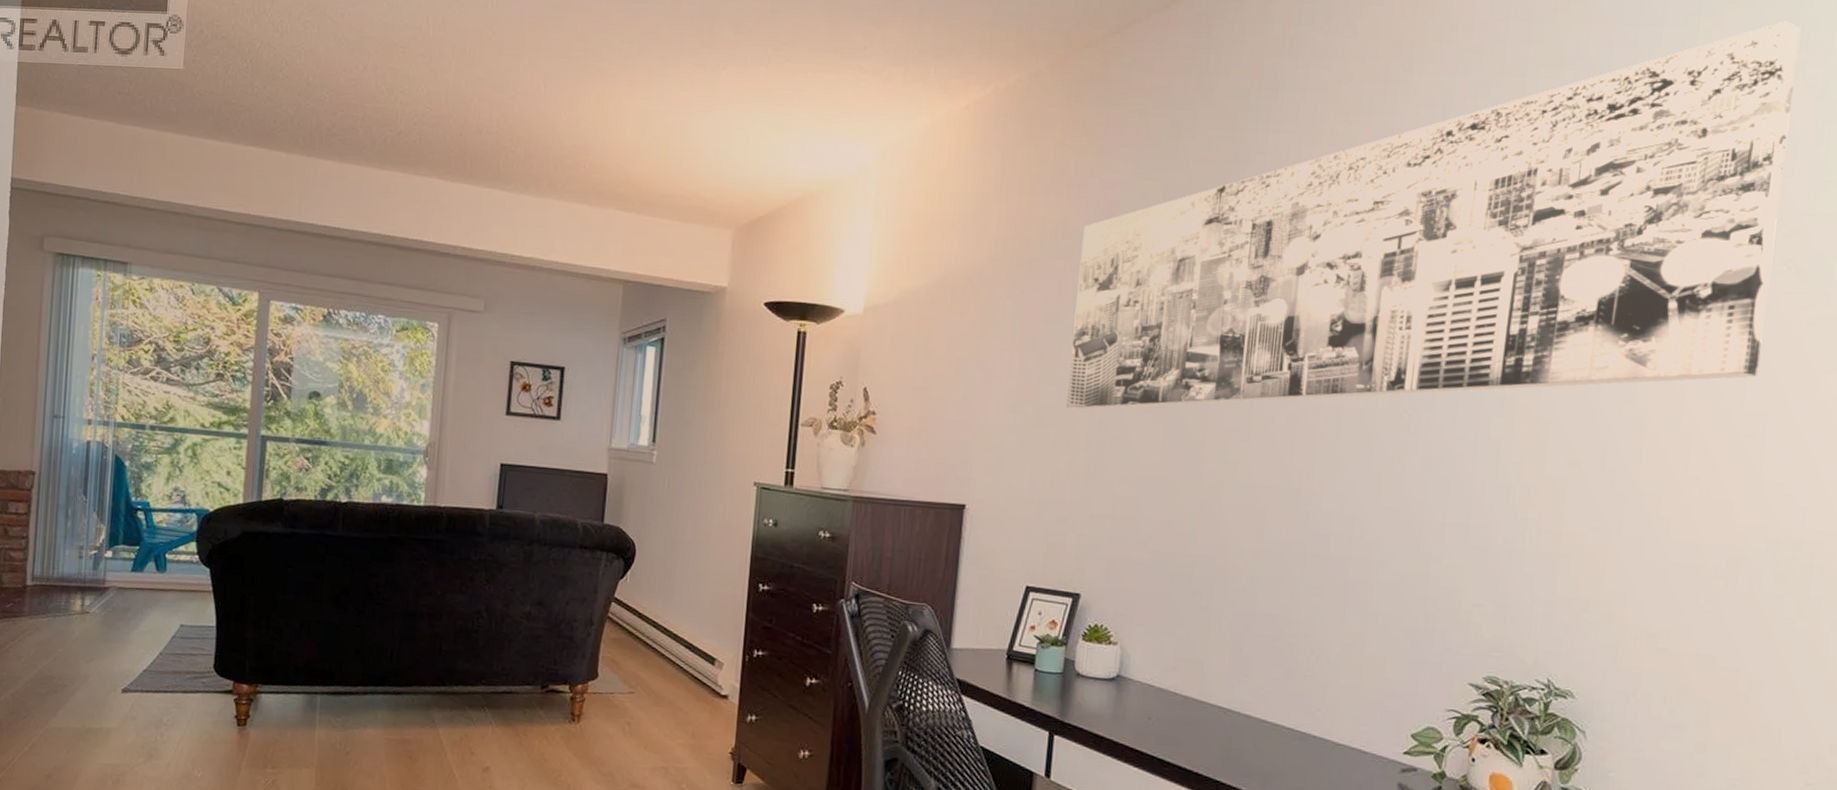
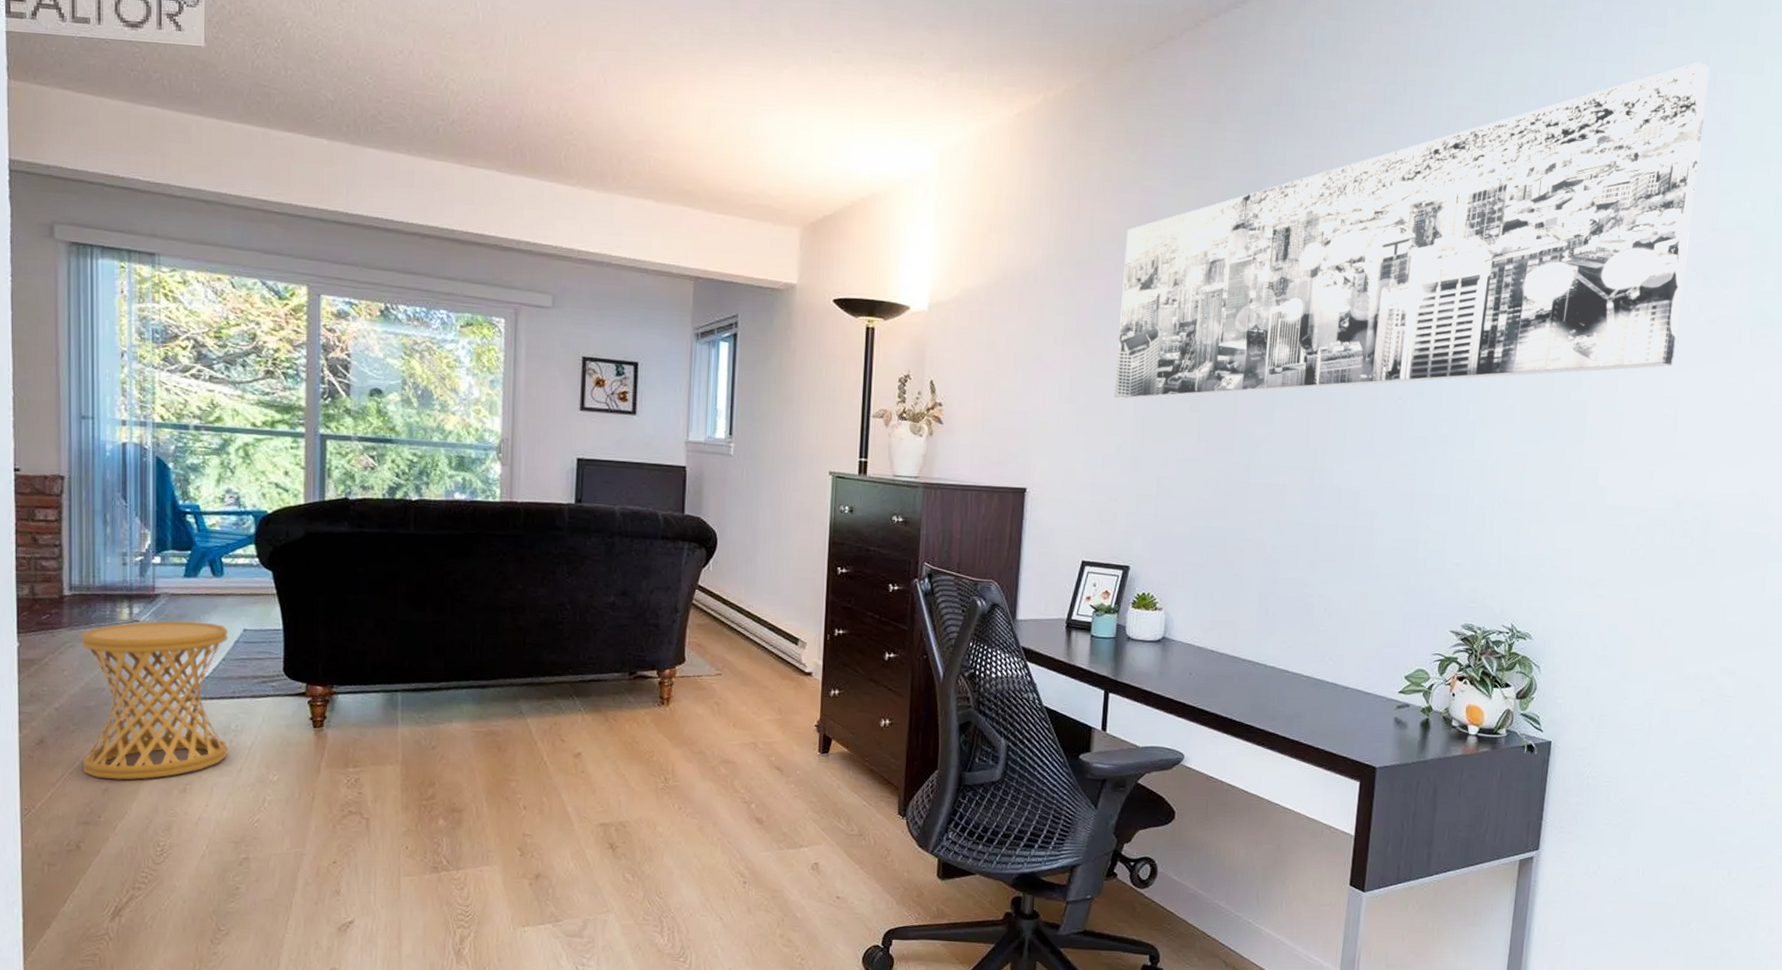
side table: none [31,613,167,768] -> present [81,620,229,780]

